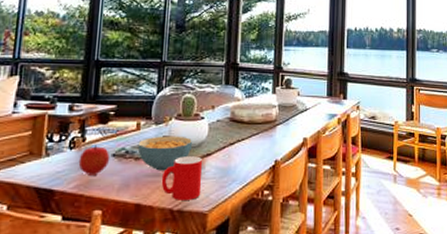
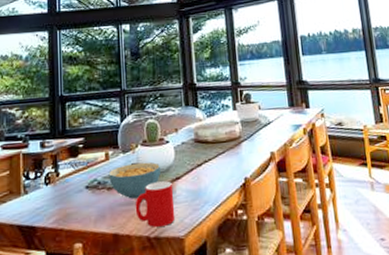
fruit: present [78,145,110,176] -> none [55,179,84,210]

